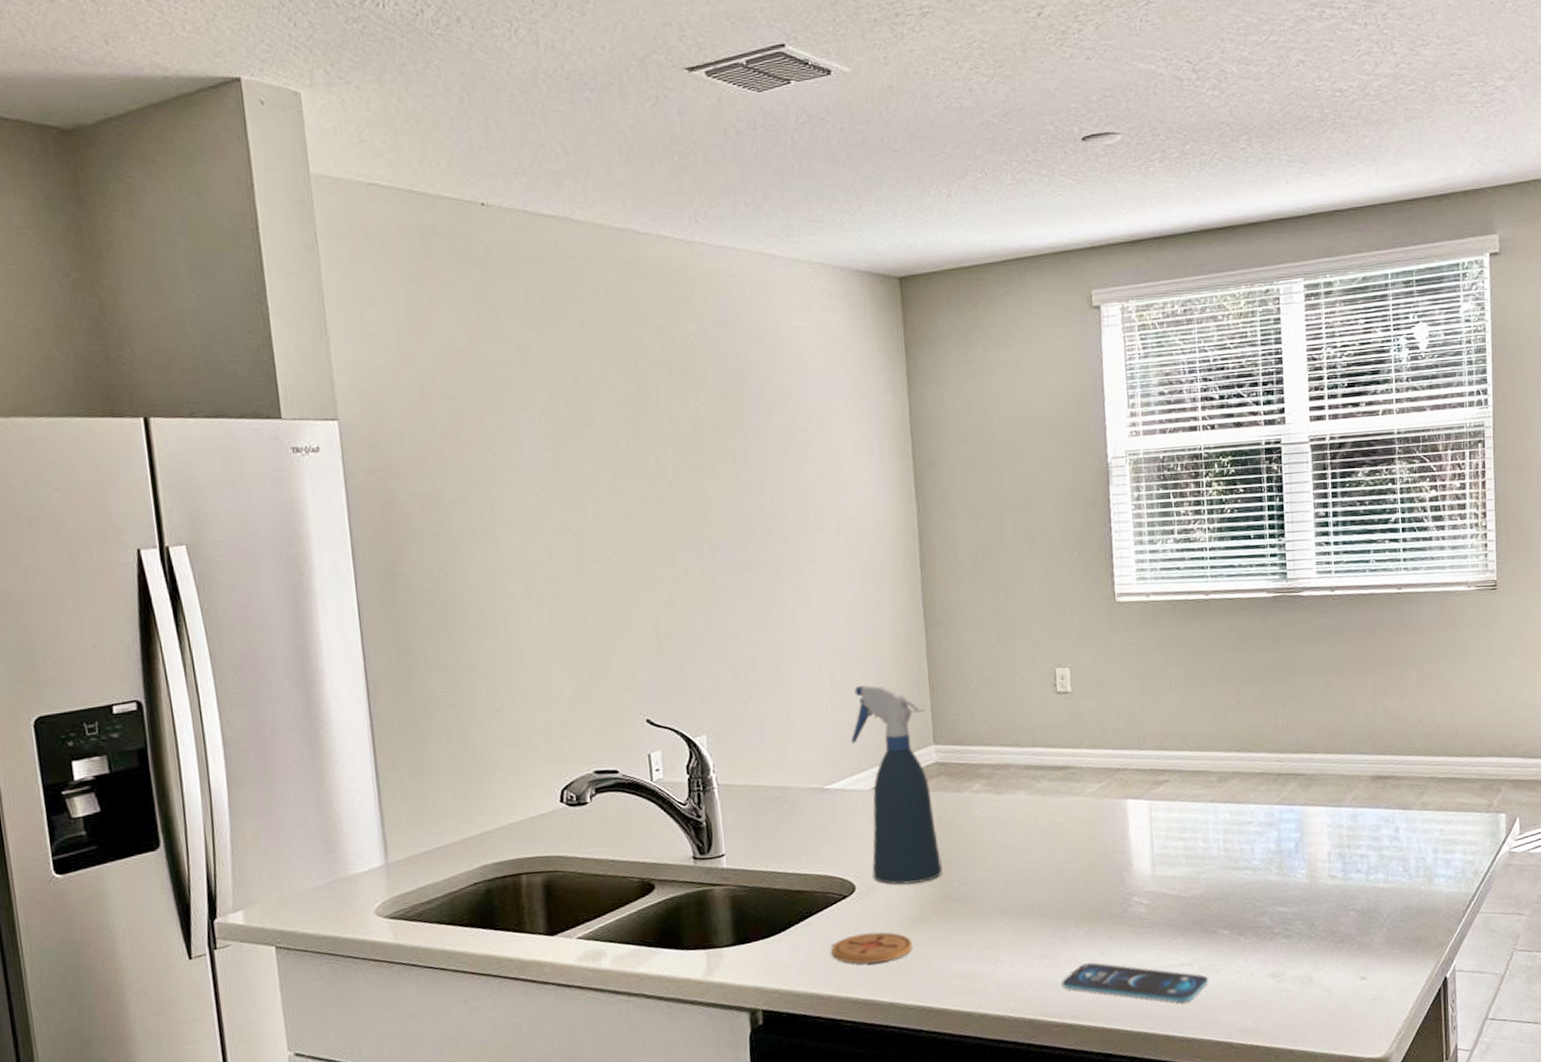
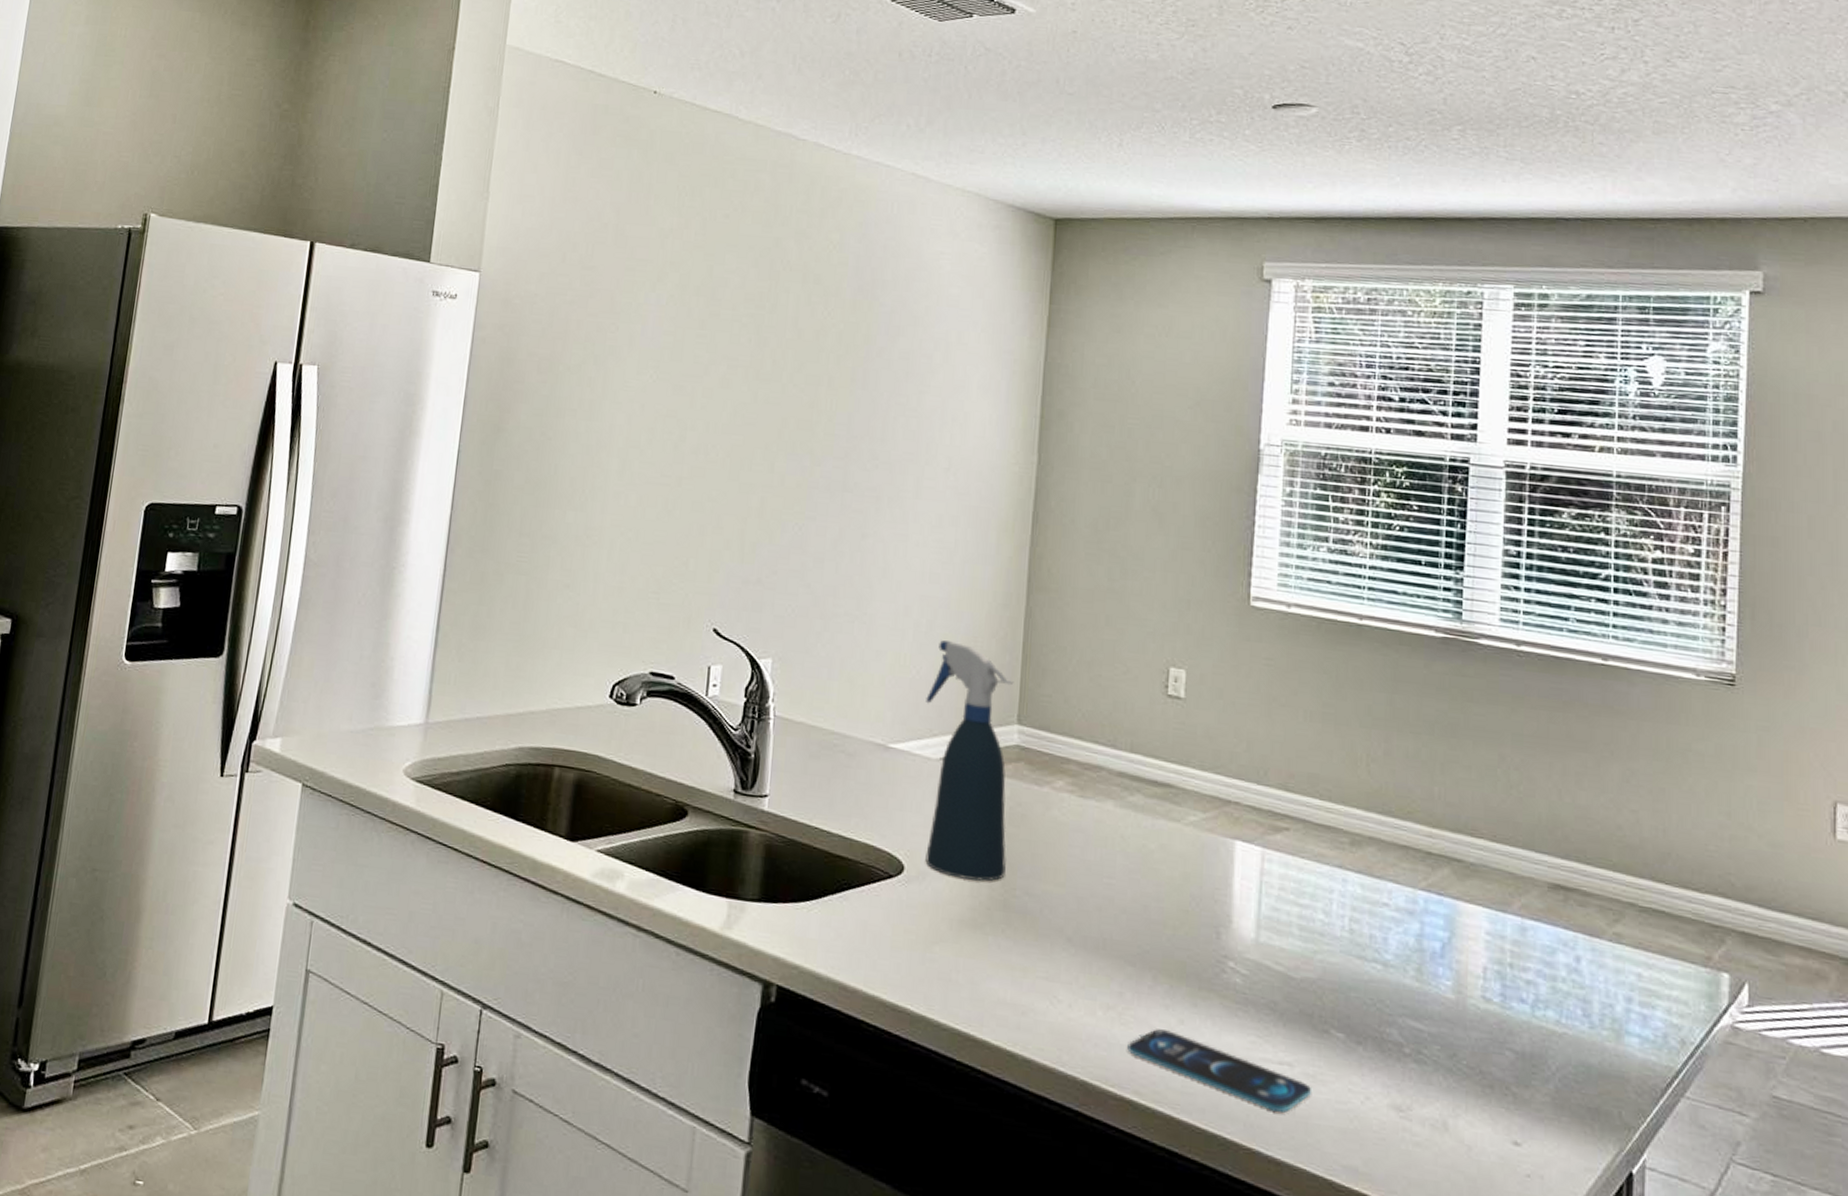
coaster: present [831,932,913,964] -> none [865,923,959,965]

